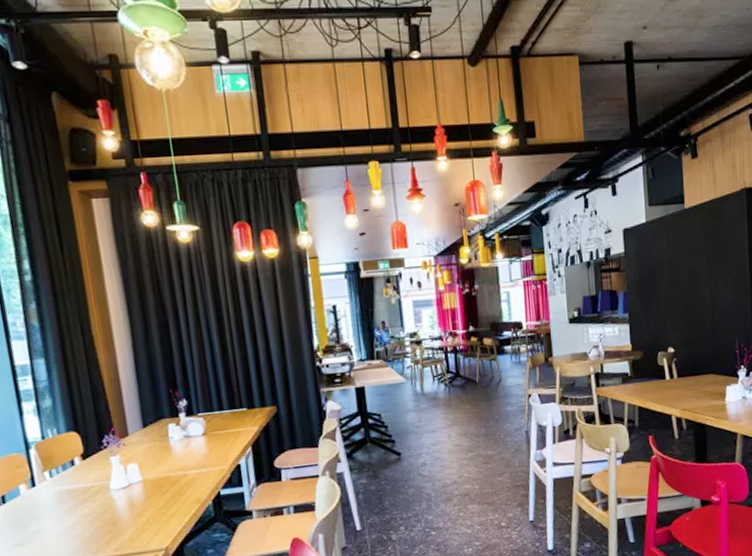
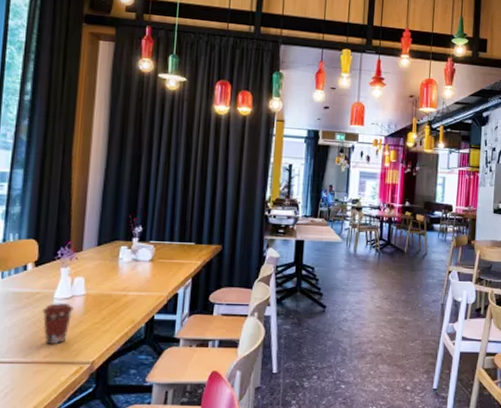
coffee cup: none [101,492,134,538] -> present [42,303,74,345]

